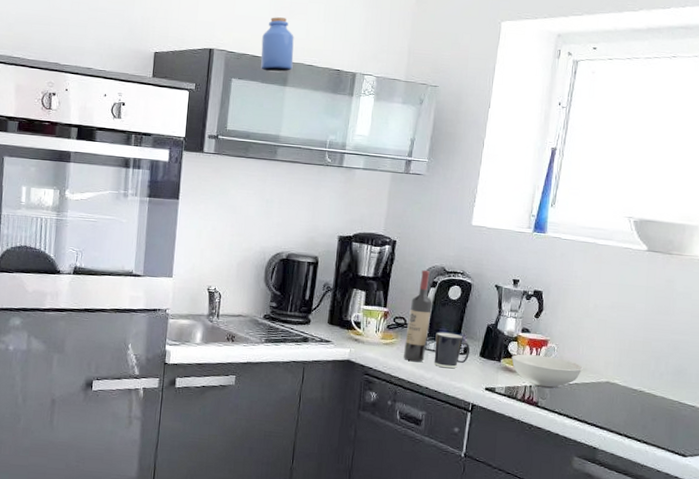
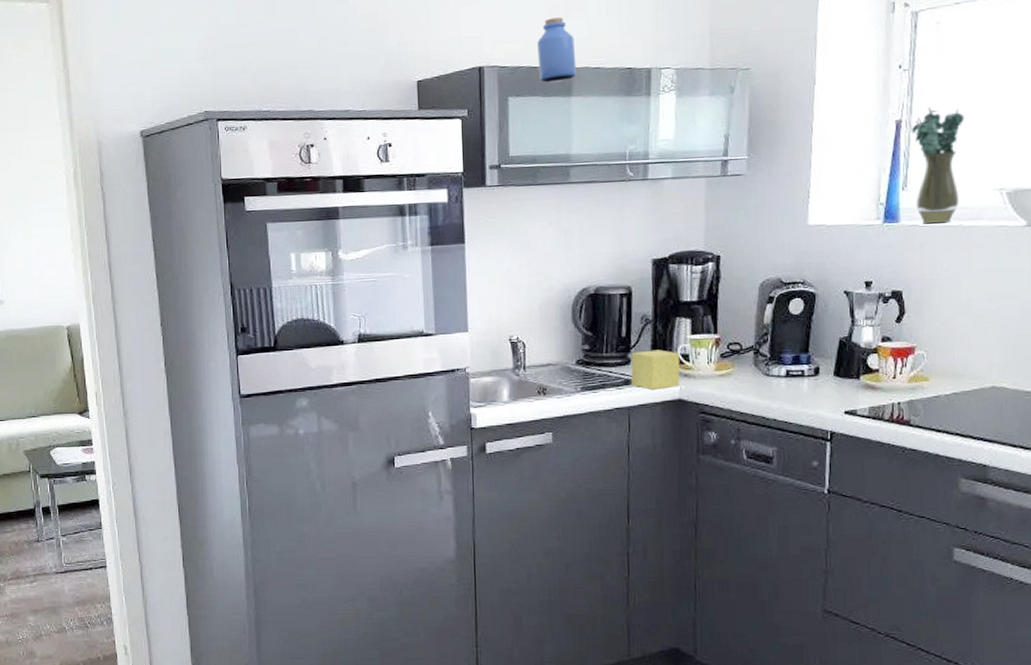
sponge: none [309,314,353,350] -> present [631,349,680,390]
wine bottle: present [403,269,432,362] -> none [742,284,771,392]
mug: present [433,332,471,369] -> none [779,353,822,395]
bowl: present [511,354,583,388] -> none [873,365,961,402]
vase: none [561,141,607,239] -> present [911,107,964,224]

